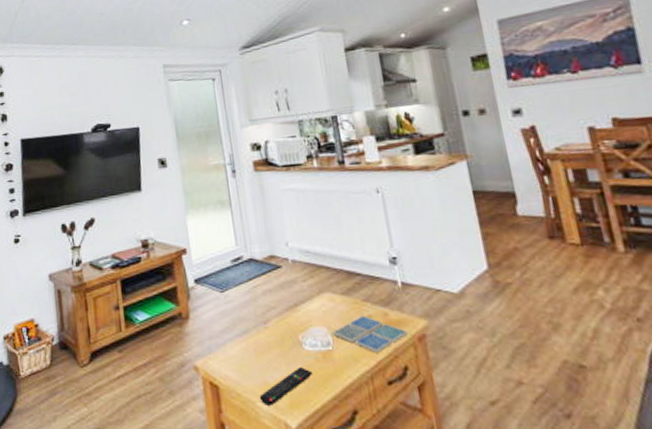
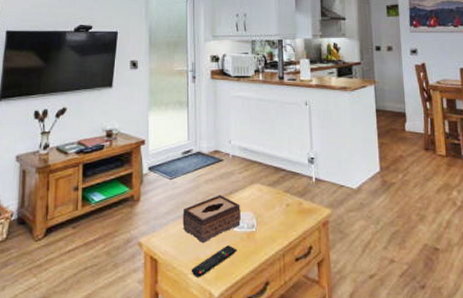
tissue box: none [240,308,313,366] -> present [182,195,241,244]
drink coaster: present [332,315,408,353] -> none [258,203,315,235]

